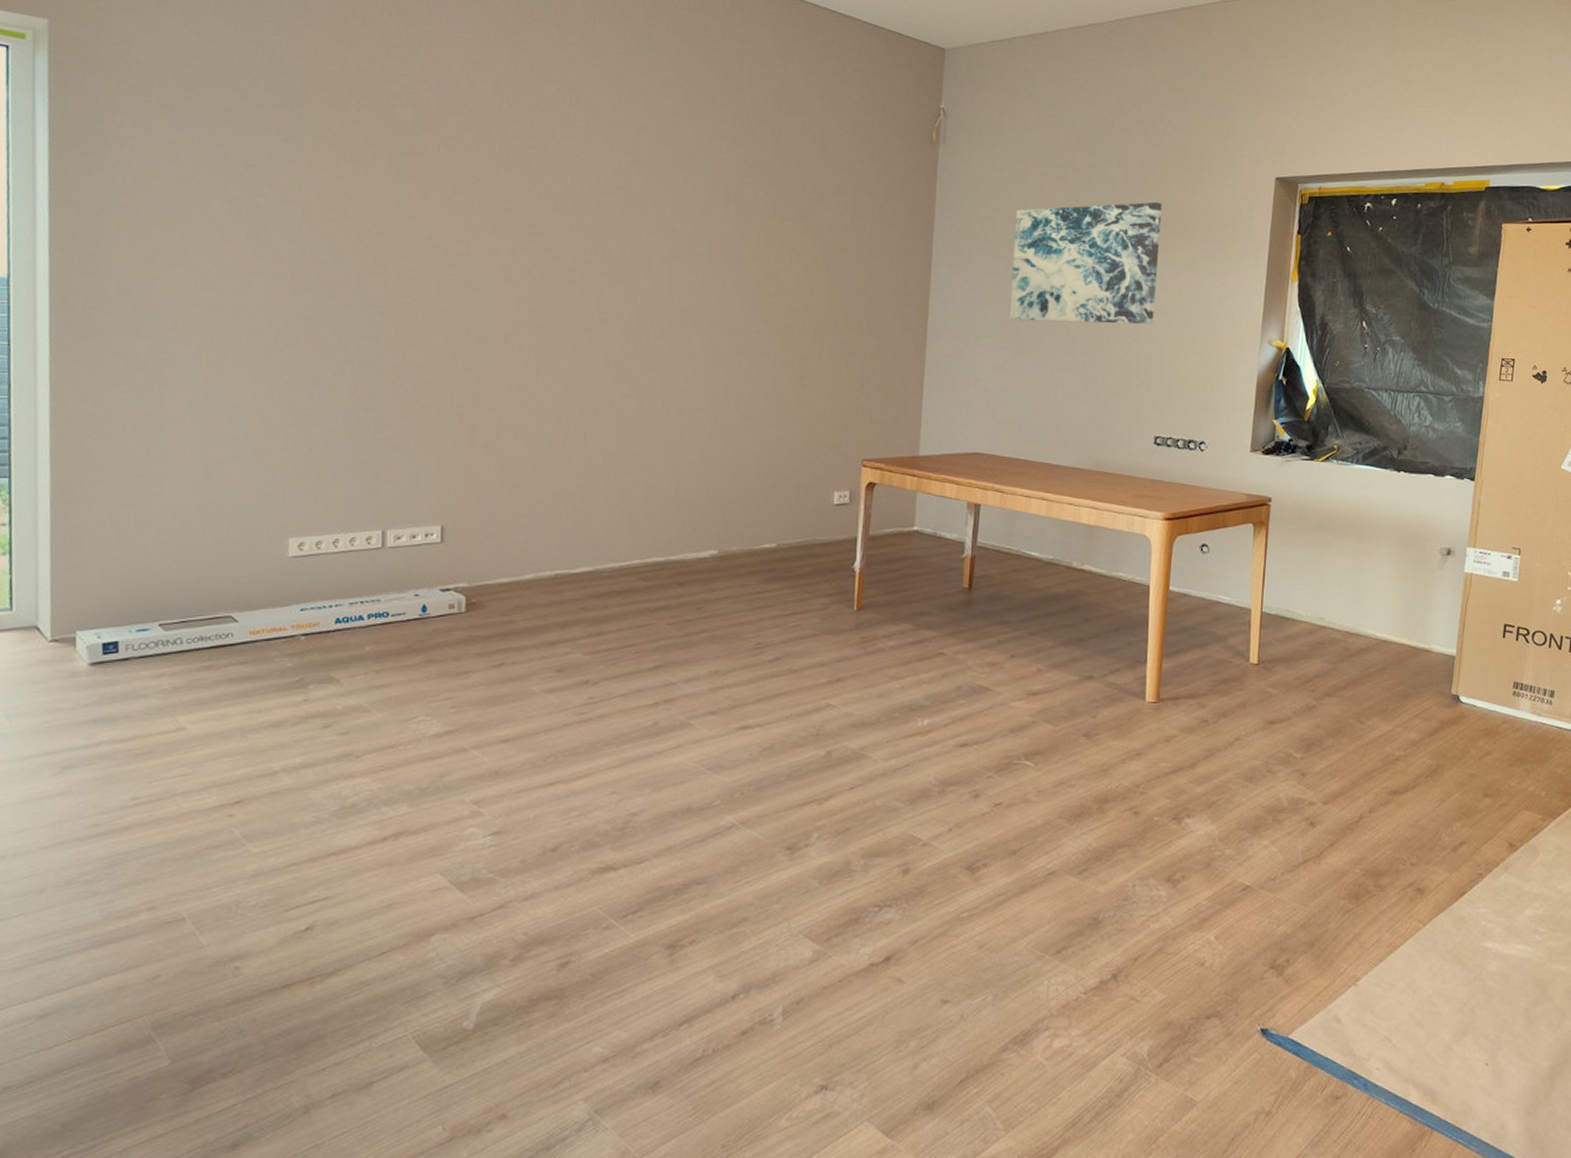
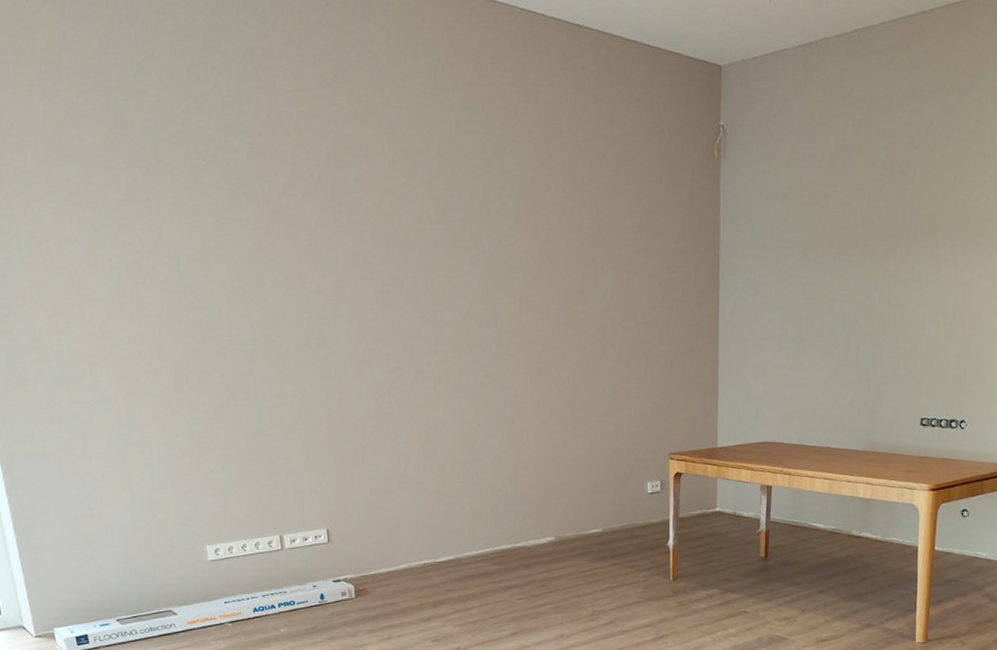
wall art: present [1009,201,1162,325] -> none [790,201,925,322]

